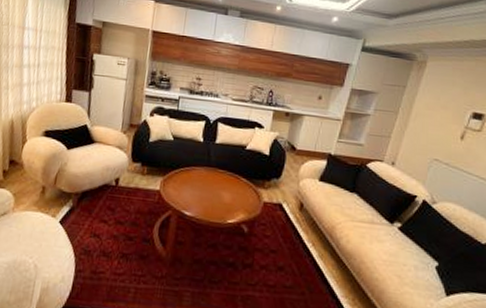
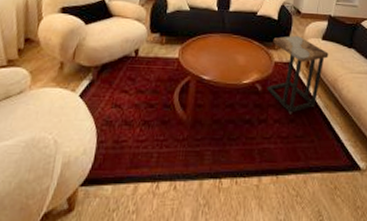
side table: none [253,174,326,262] -> present [267,36,329,115]

